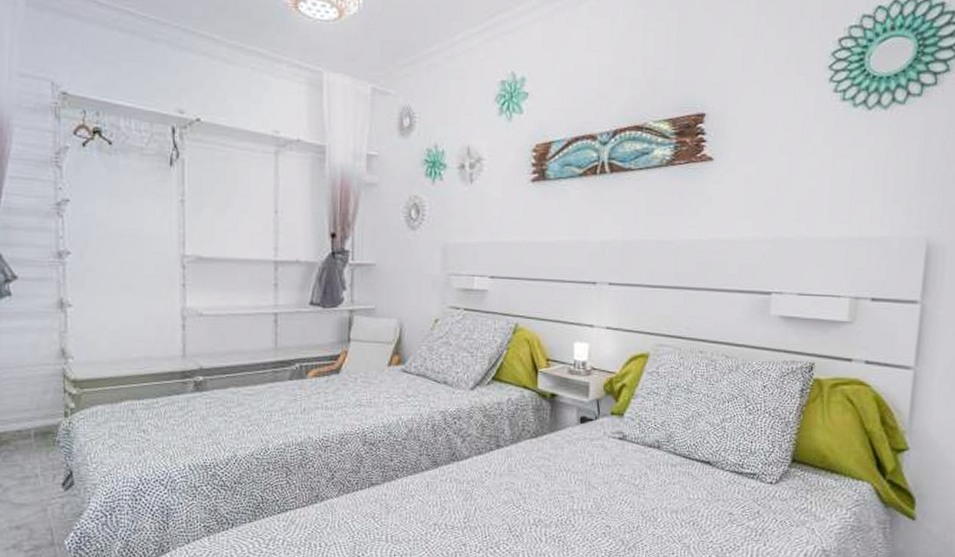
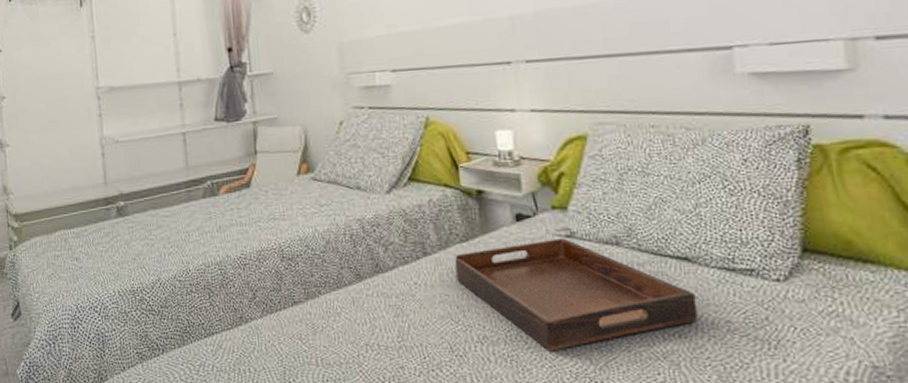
serving tray: none [523,440,710,534] -> present [455,238,698,352]

